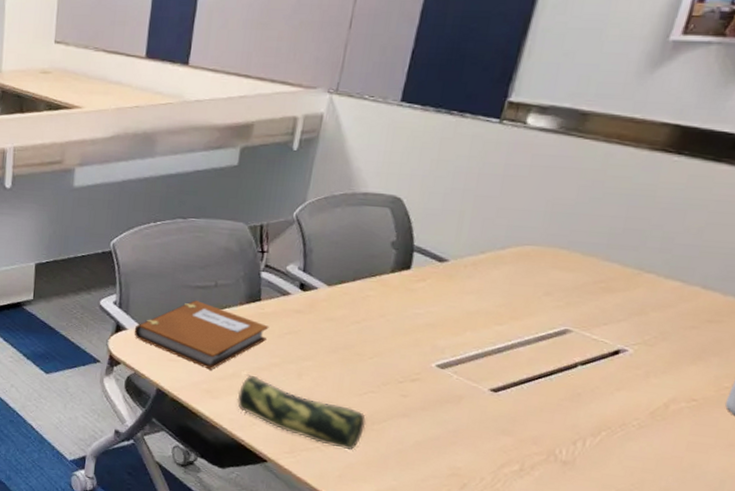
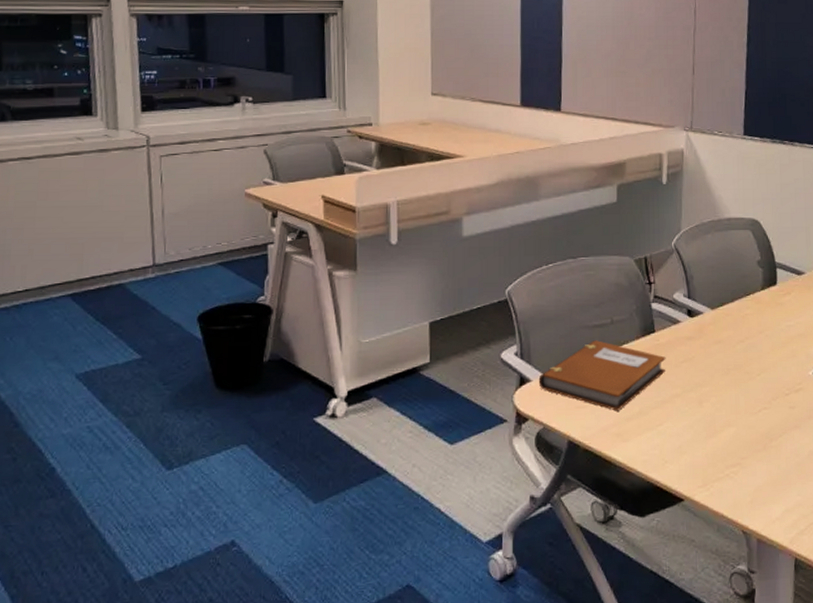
pencil case: present [236,374,367,451] -> none [646,410,765,473]

